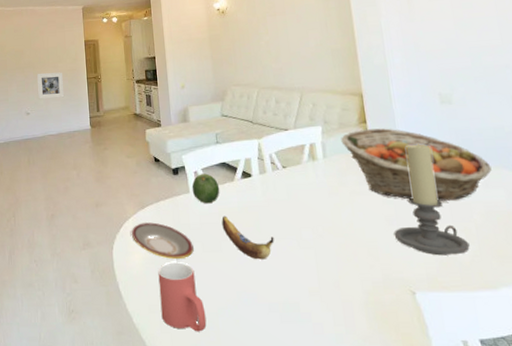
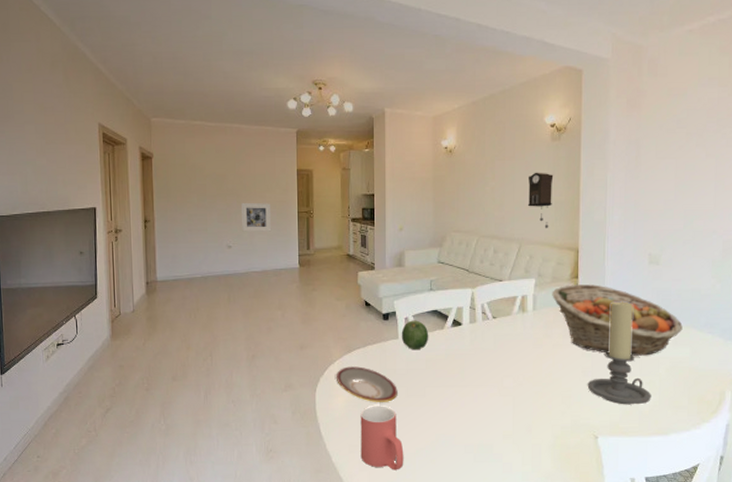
banana: present [221,215,274,260] -> none [428,362,477,405]
pendulum clock: none [301,23,329,76] -> present [527,172,554,228]

